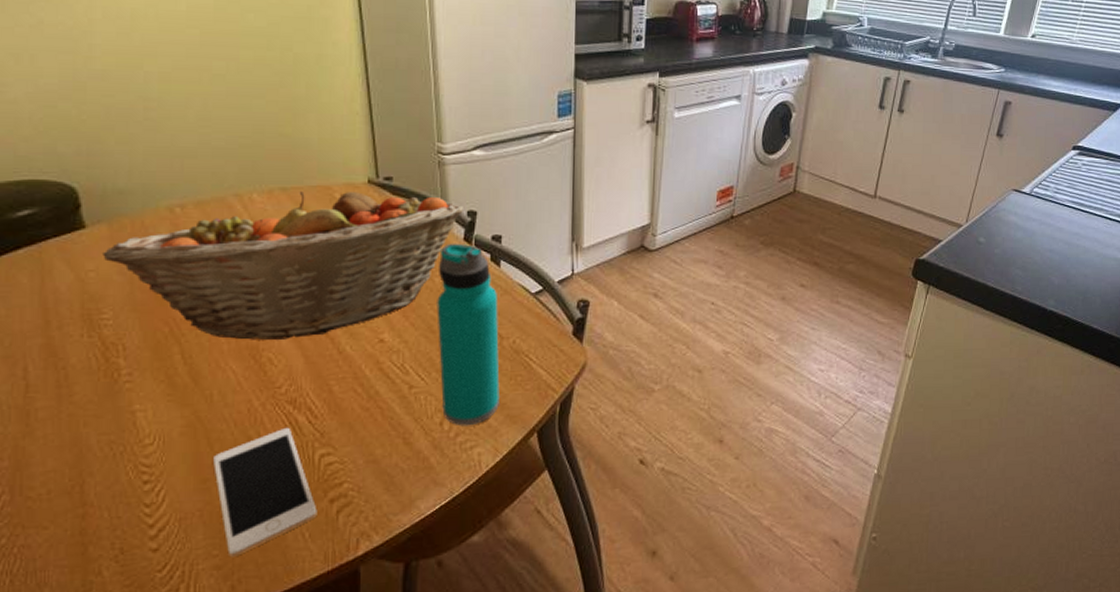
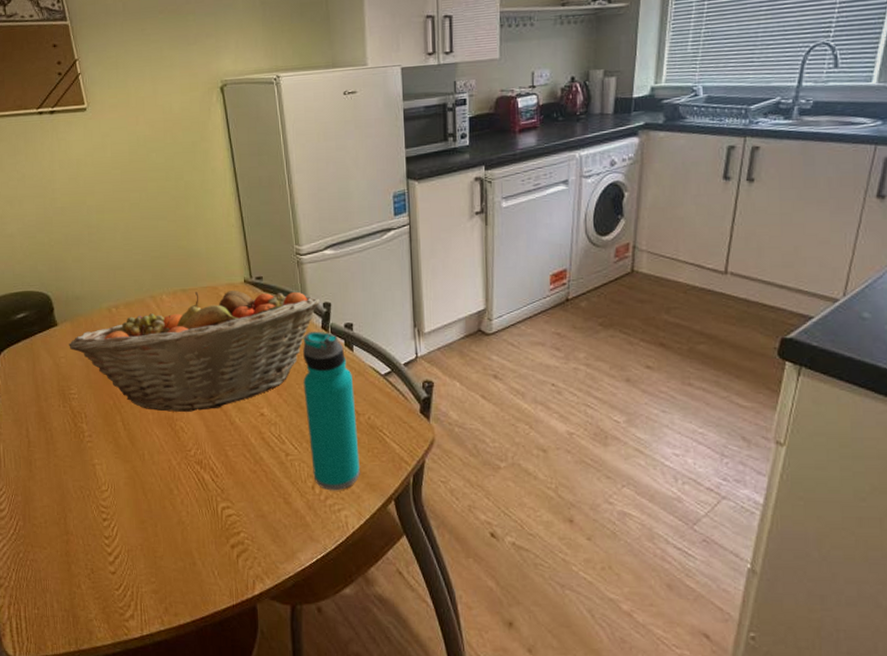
cell phone: present [213,427,318,558] -> none [148,483,223,585]

